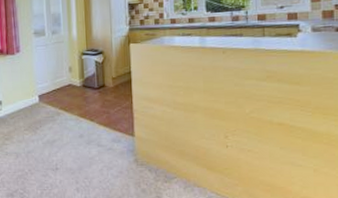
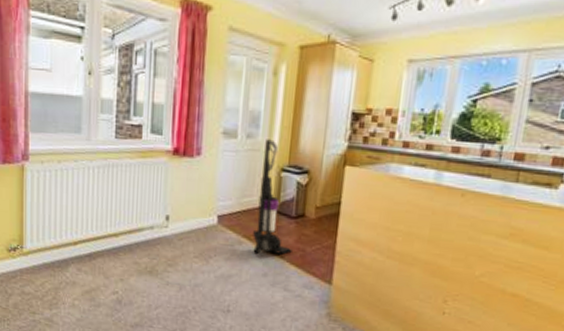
vacuum cleaner: none [67,32,99,121] -> present [253,139,292,255]

